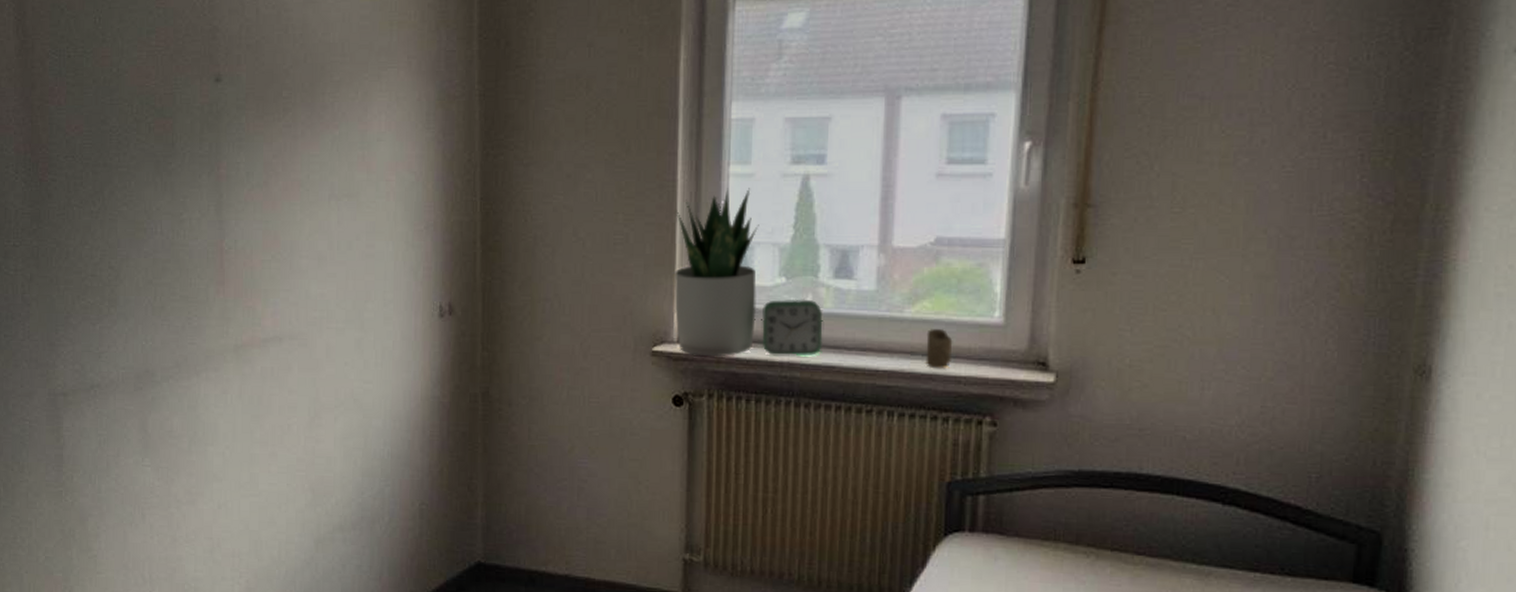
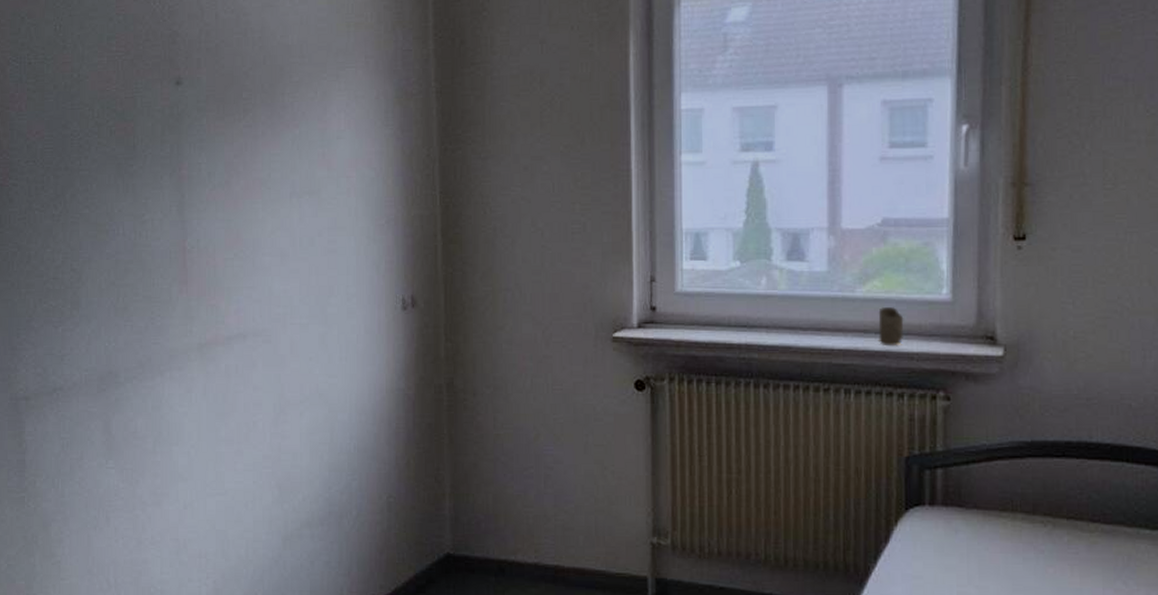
planter: present [673,188,759,356] -> none [631,175,713,340]
alarm clock: present [762,299,823,357] -> none [719,282,778,338]

